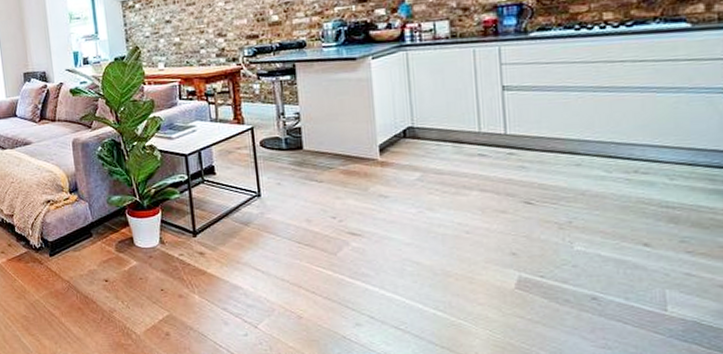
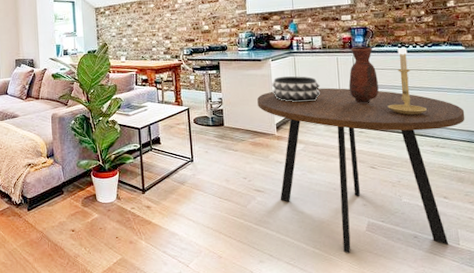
dining table: none [351,92,686,318] -> present [257,87,465,254]
decorative bowl: none [373,78,448,115] -> present [272,76,321,103]
vase: none [492,31,541,115] -> present [348,46,379,105]
candle holder: none [554,29,620,129] -> present [387,47,427,115]

